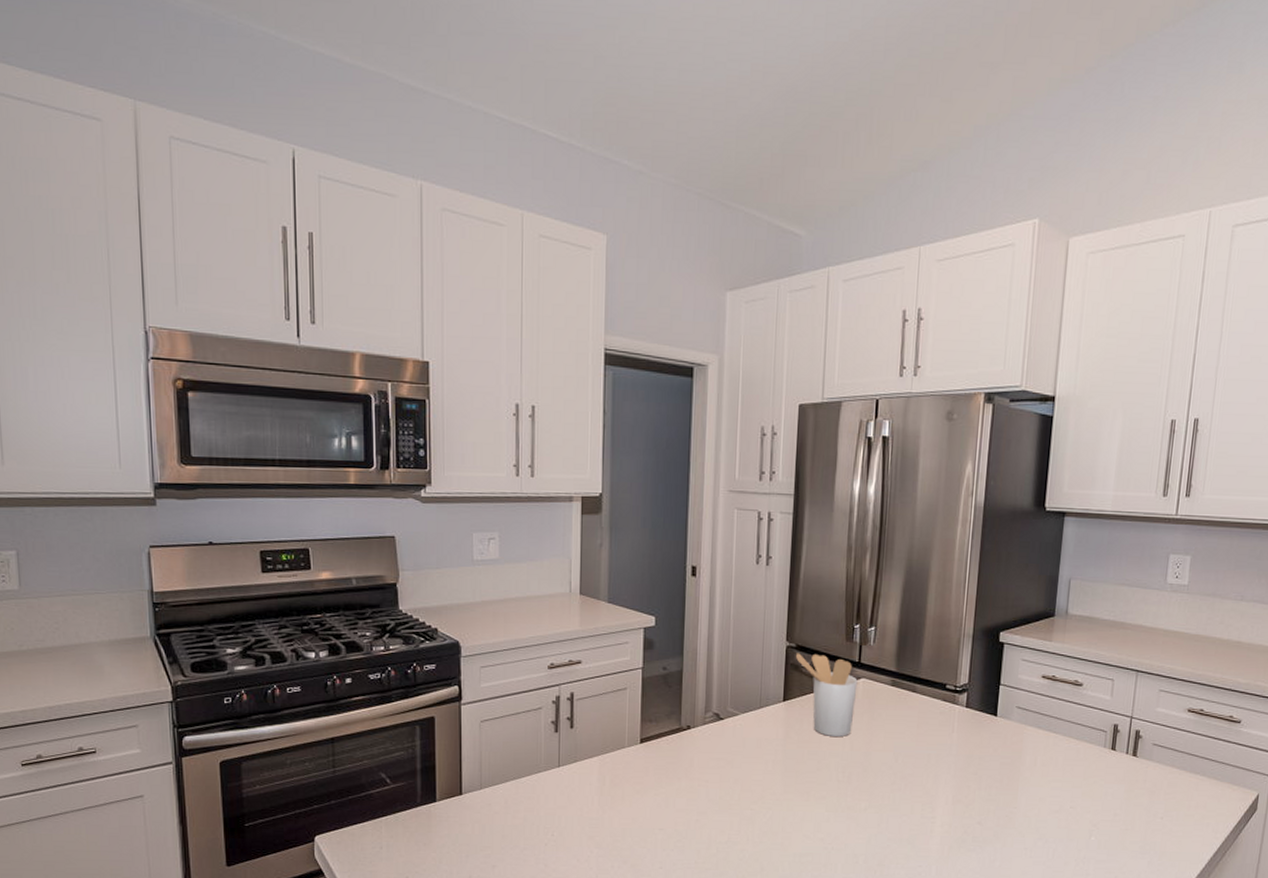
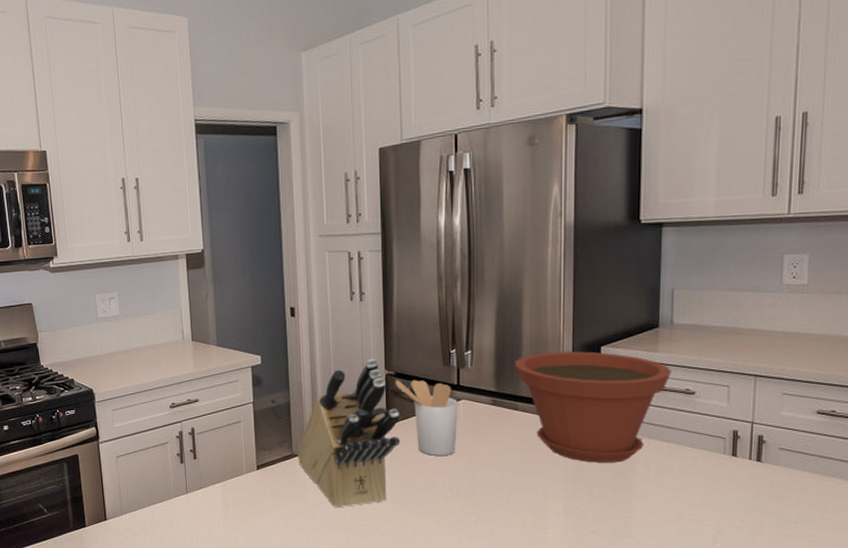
knife block: none [685,628,797,789] -> present [296,358,400,508]
plant pot: none [916,634,1063,752] -> present [514,351,671,463]

